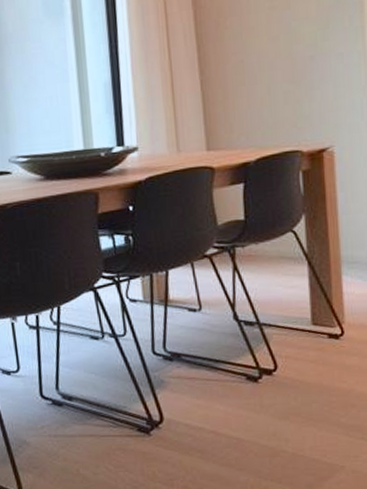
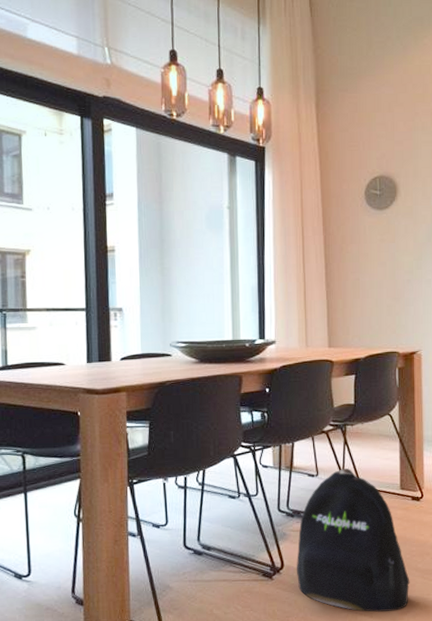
backpack: none [179,300,331,476] -> present [297,468,410,612]

